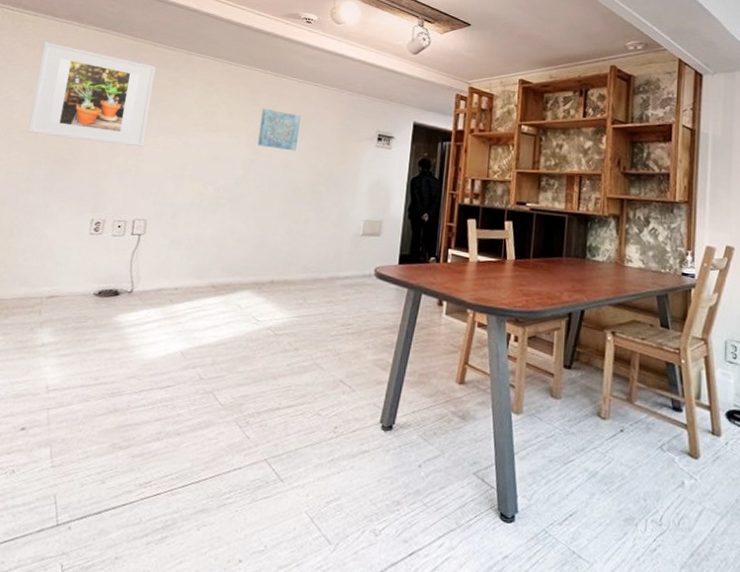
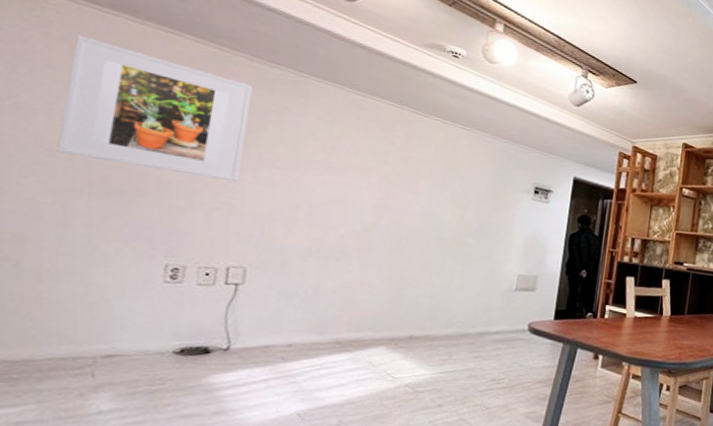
wall art: present [258,108,301,151] -> none [392,148,445,199]

